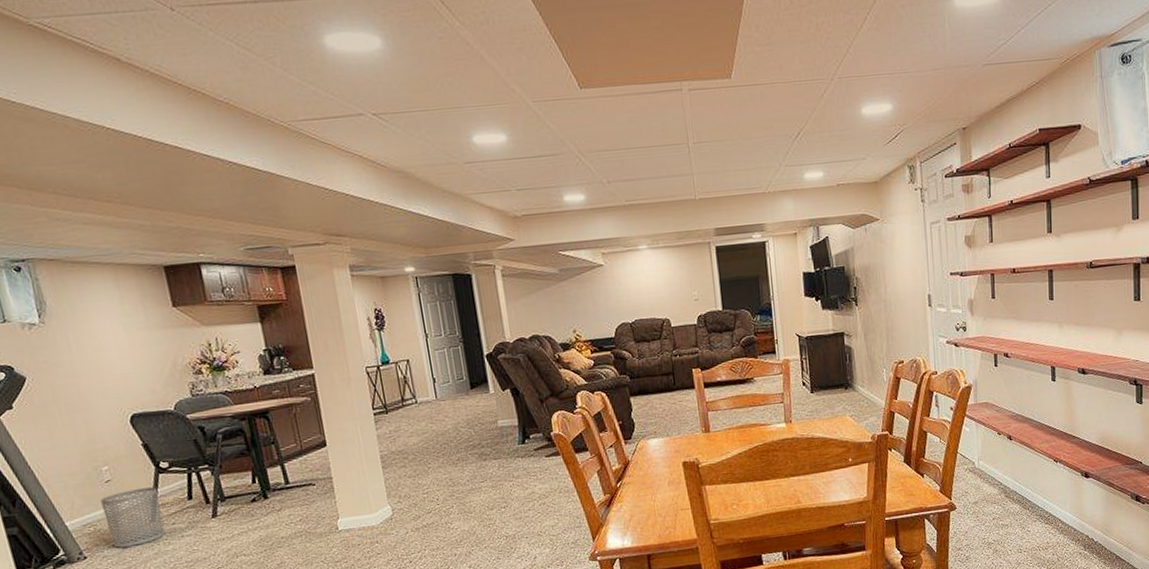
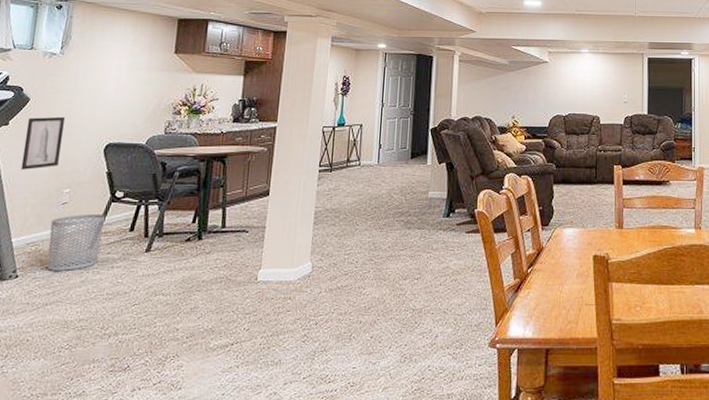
wall art: none [32,391,86,453] -> present [20,116,66,170]

